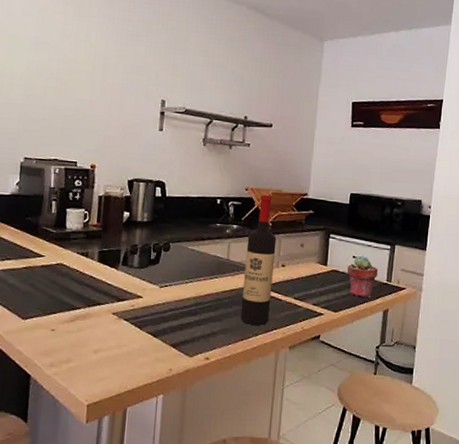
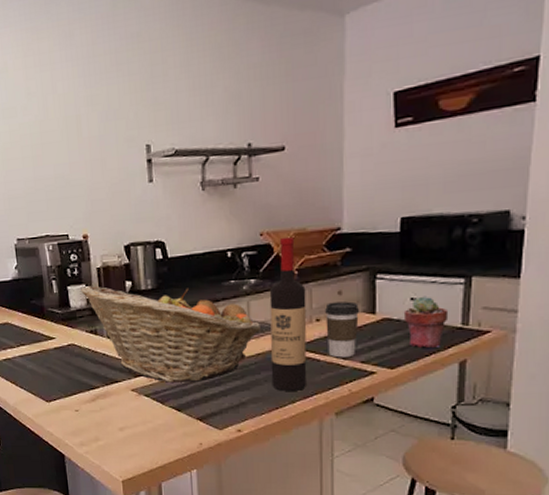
fruit basket: none [79,210,238,310] -> present [81,285,262,382]
coffee cup: none [288,252,316,300] -> present [325,301,360,358]

